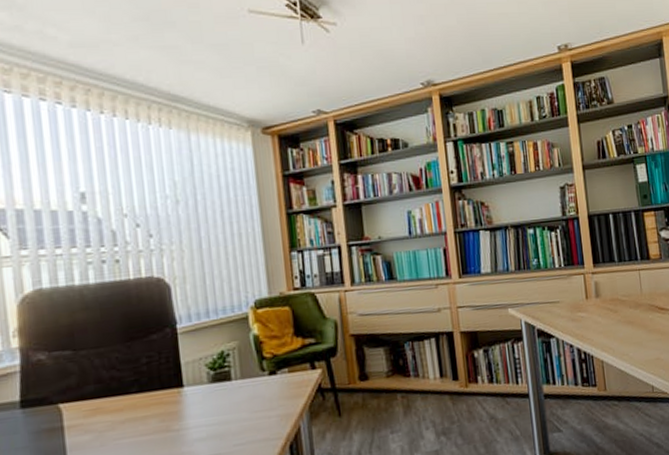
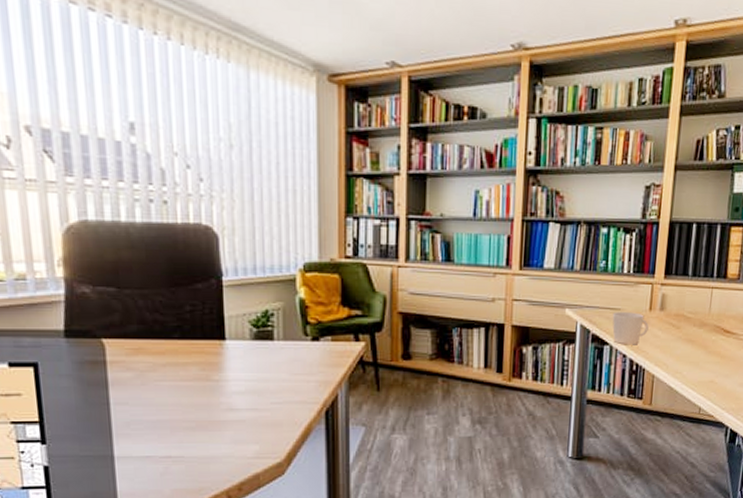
cup: none [552,303,589,336] -> present [612,312,649,345]

